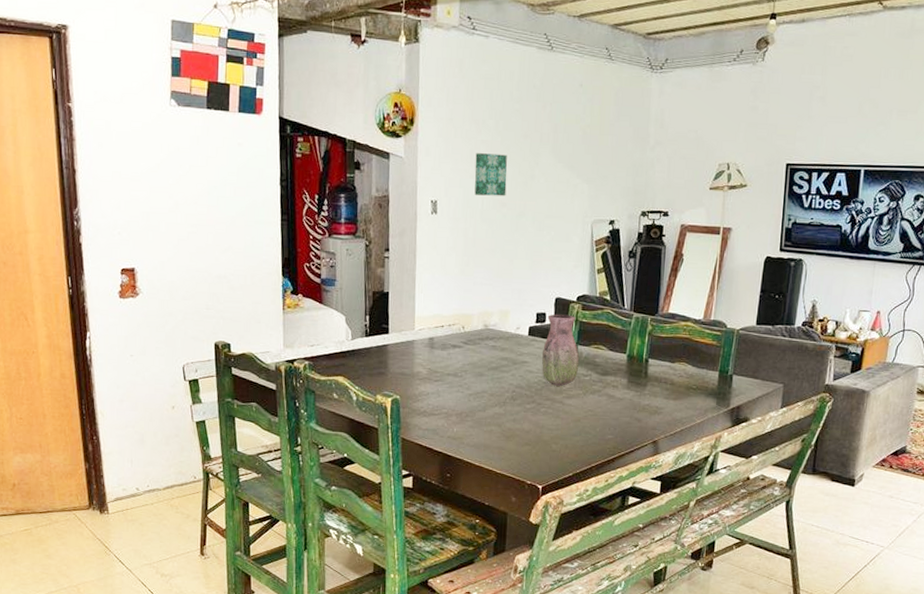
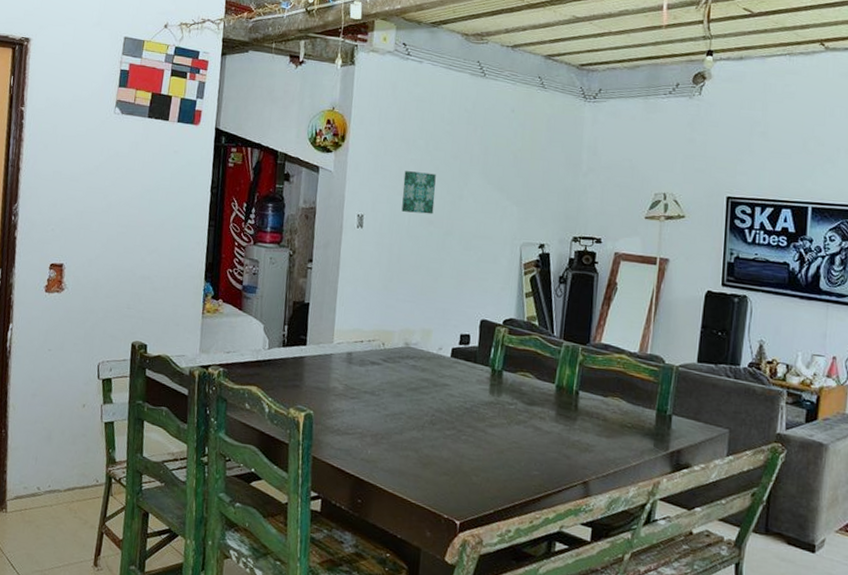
vase: present [542,314,580,386] -> none [464,336,505,414]

